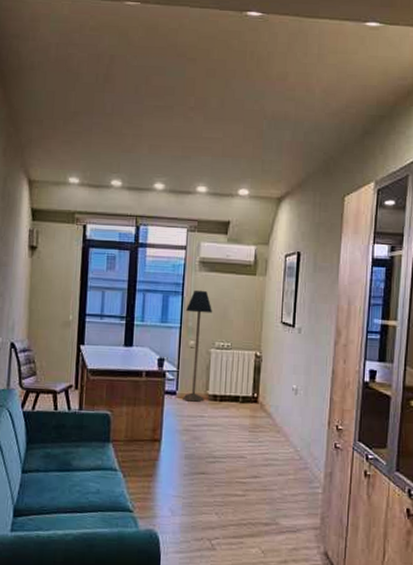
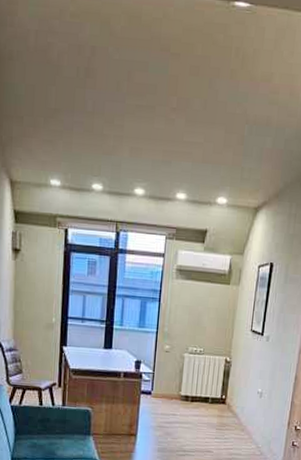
floor lamp: present [183,289,213,402] -> none [157,297,188,402]

